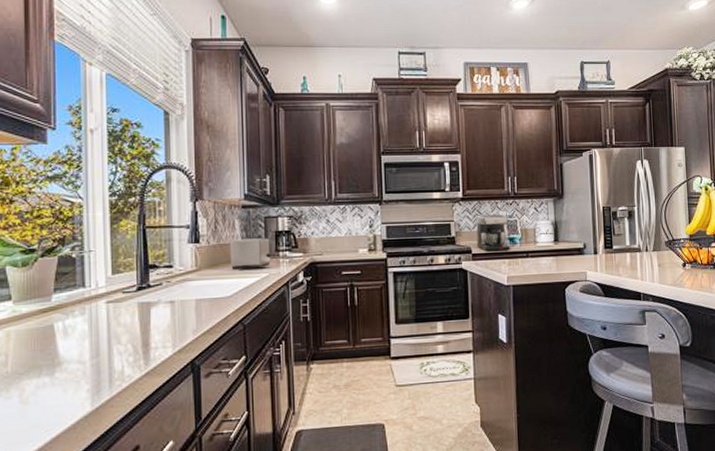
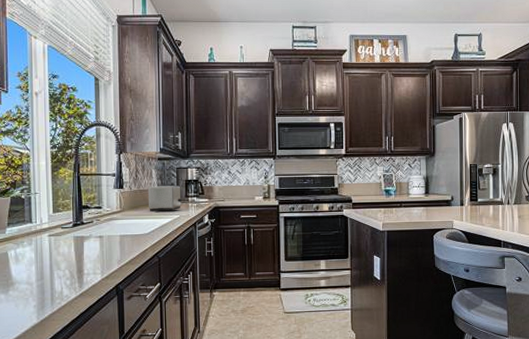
coffee maker: present [476,214,510,252] -> none [357,169,386,201]

